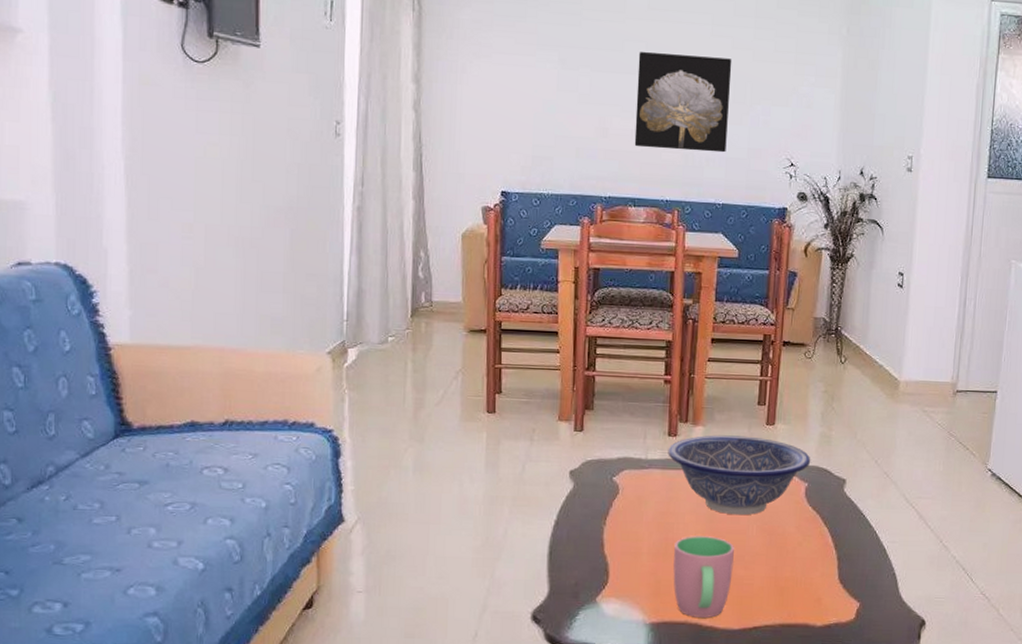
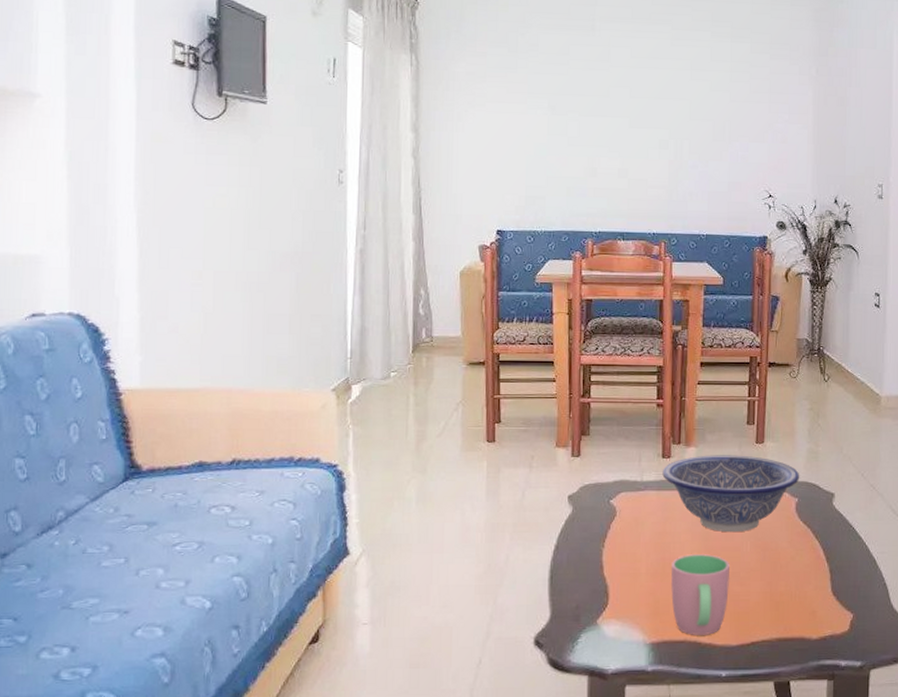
wall art: present [634,52,732,153] -> none [621,97,711,187]

